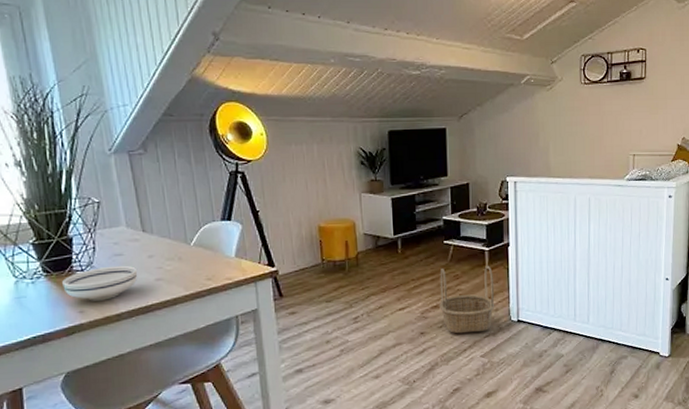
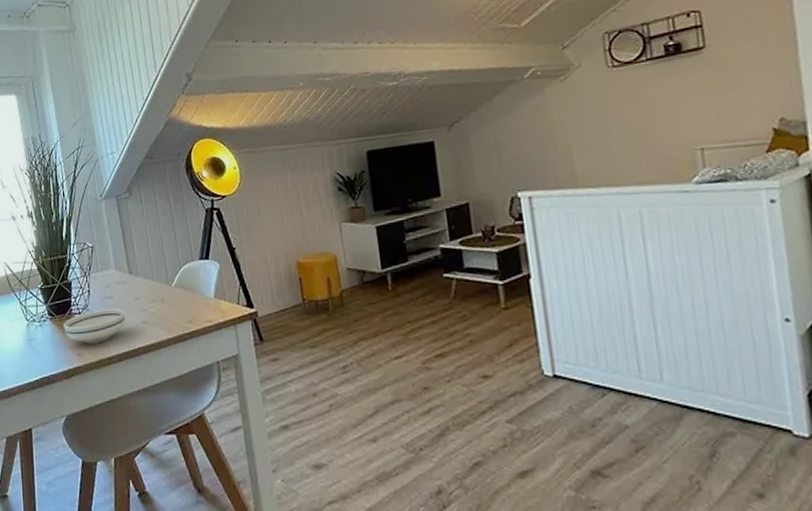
basket: present [439,265,495,334] -> none [441,303,520,391]

